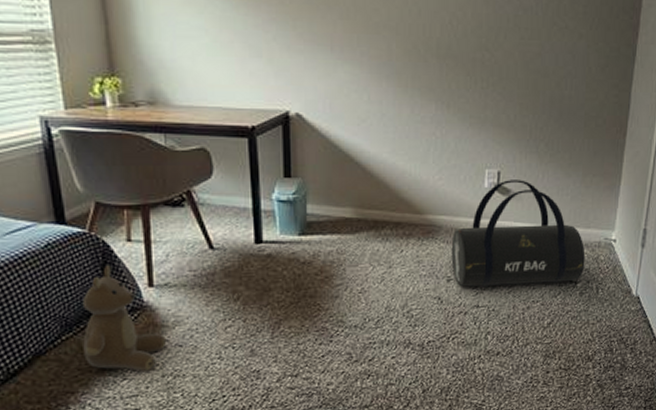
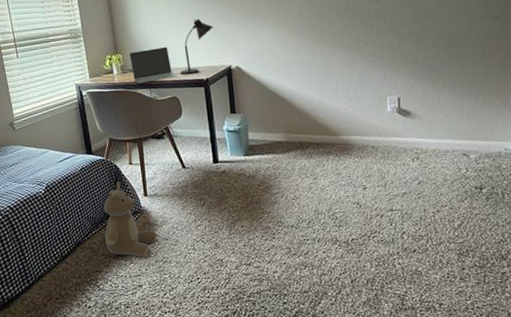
laptop: none [134,73,208,126] -> present [129,46,177,85]
desk lamp: none [213,38,268,119] -> present [180,18,214,75]
duffel bag: present [451,180,586,287] -> none [363,103,488,194]

